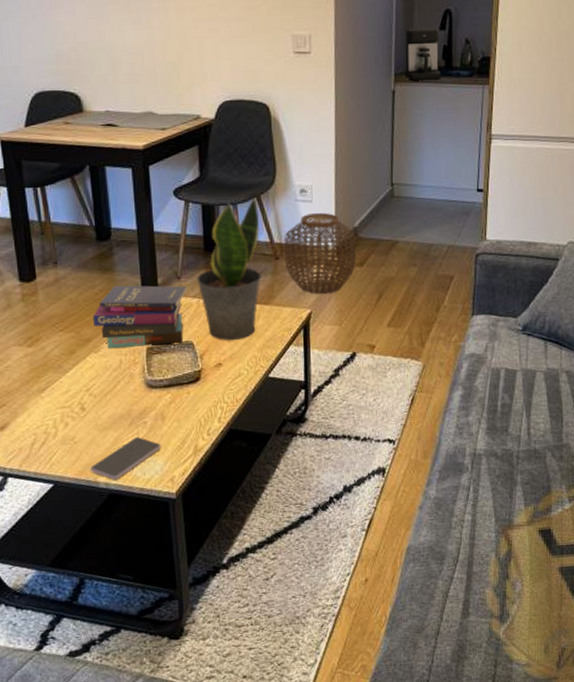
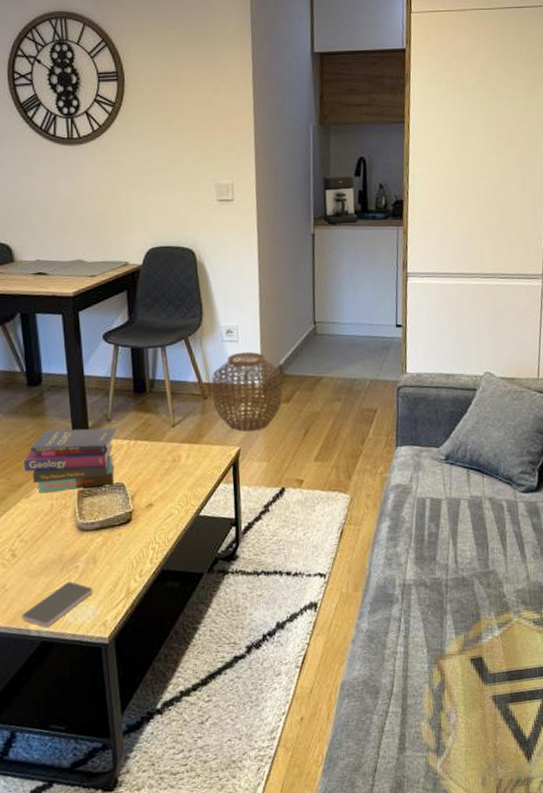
potted plant: present [196,198,261,341] -> none [126,339,191,481]

